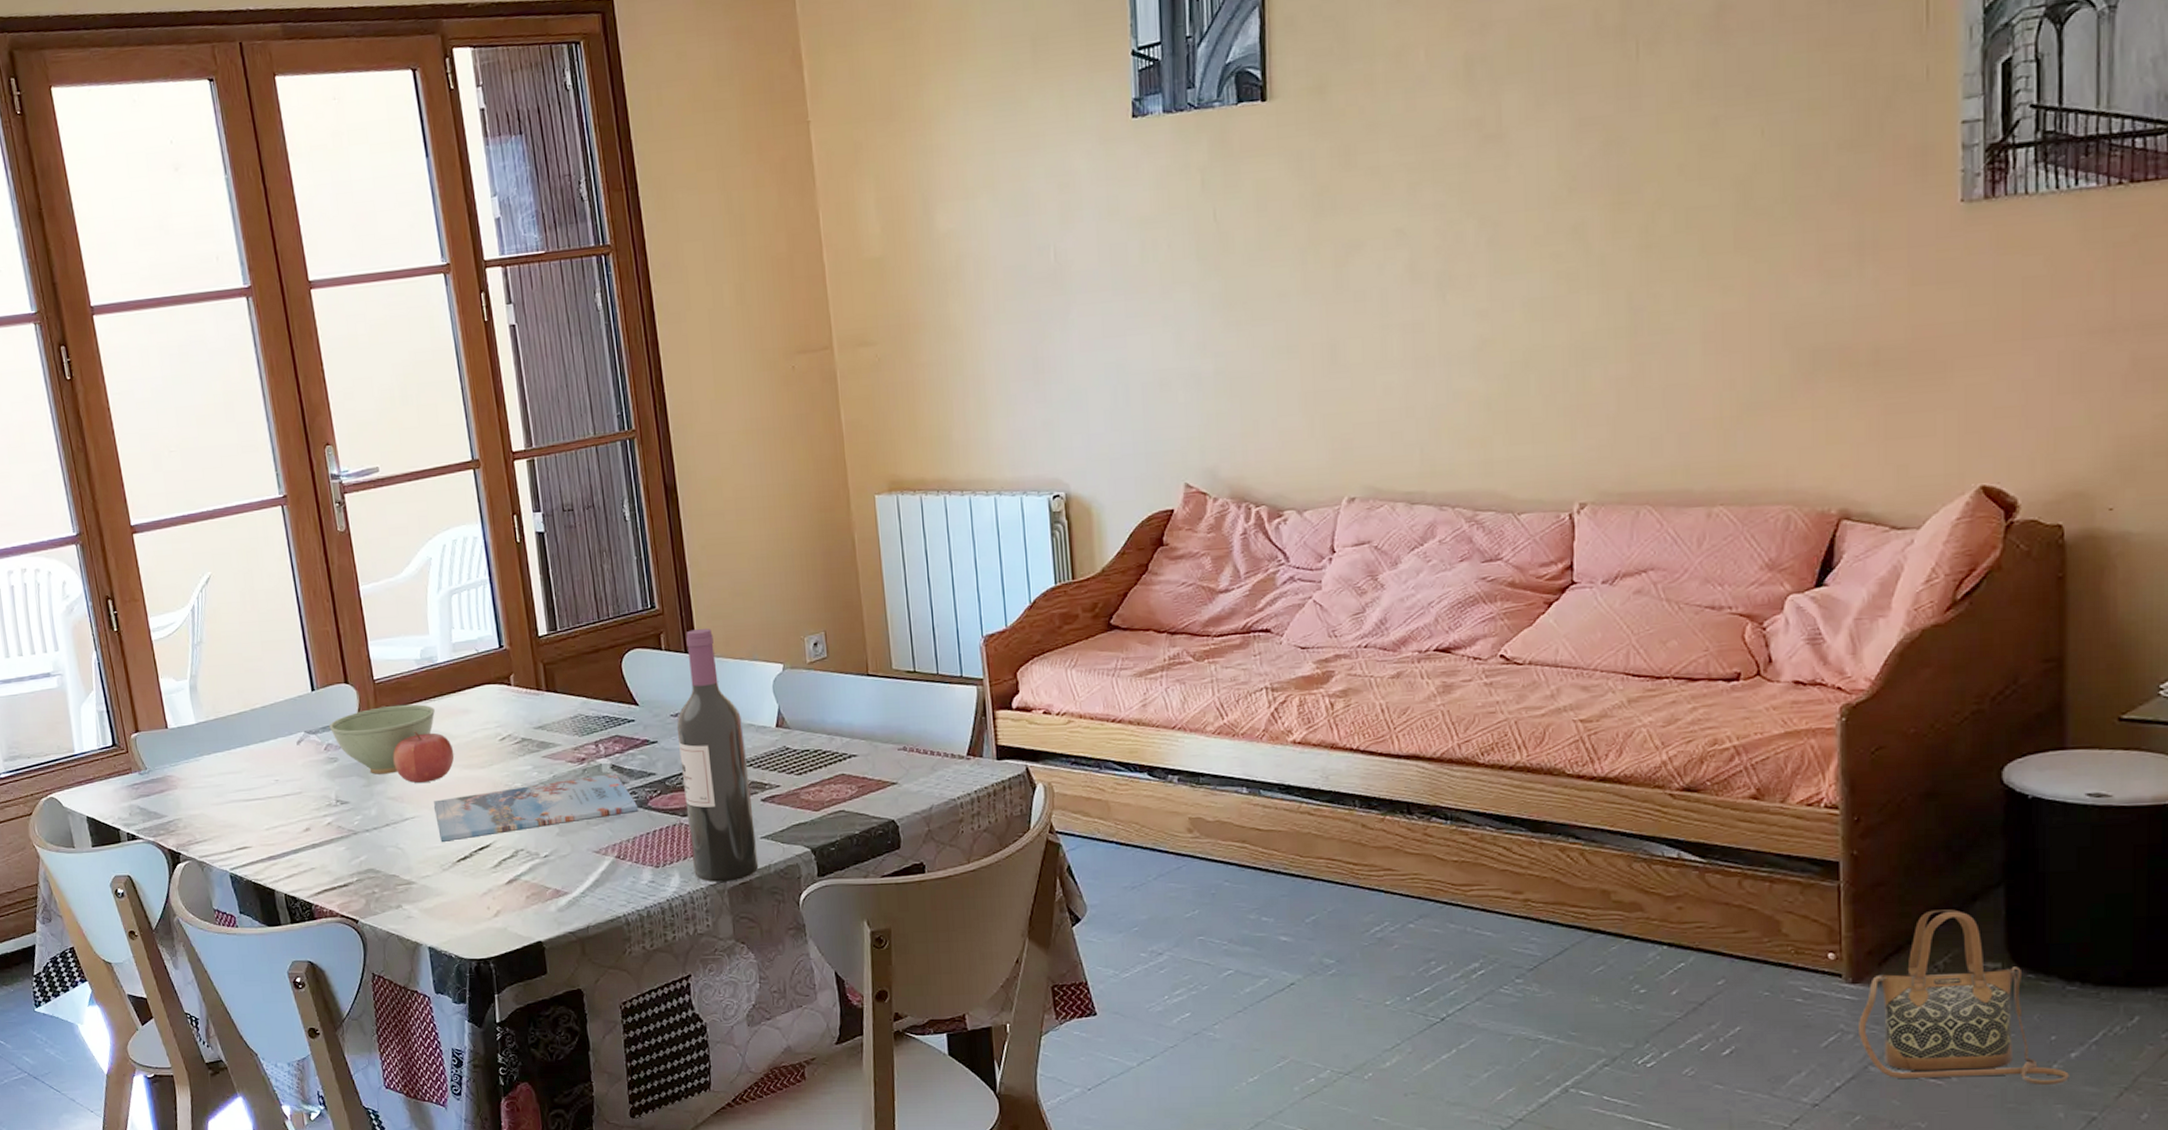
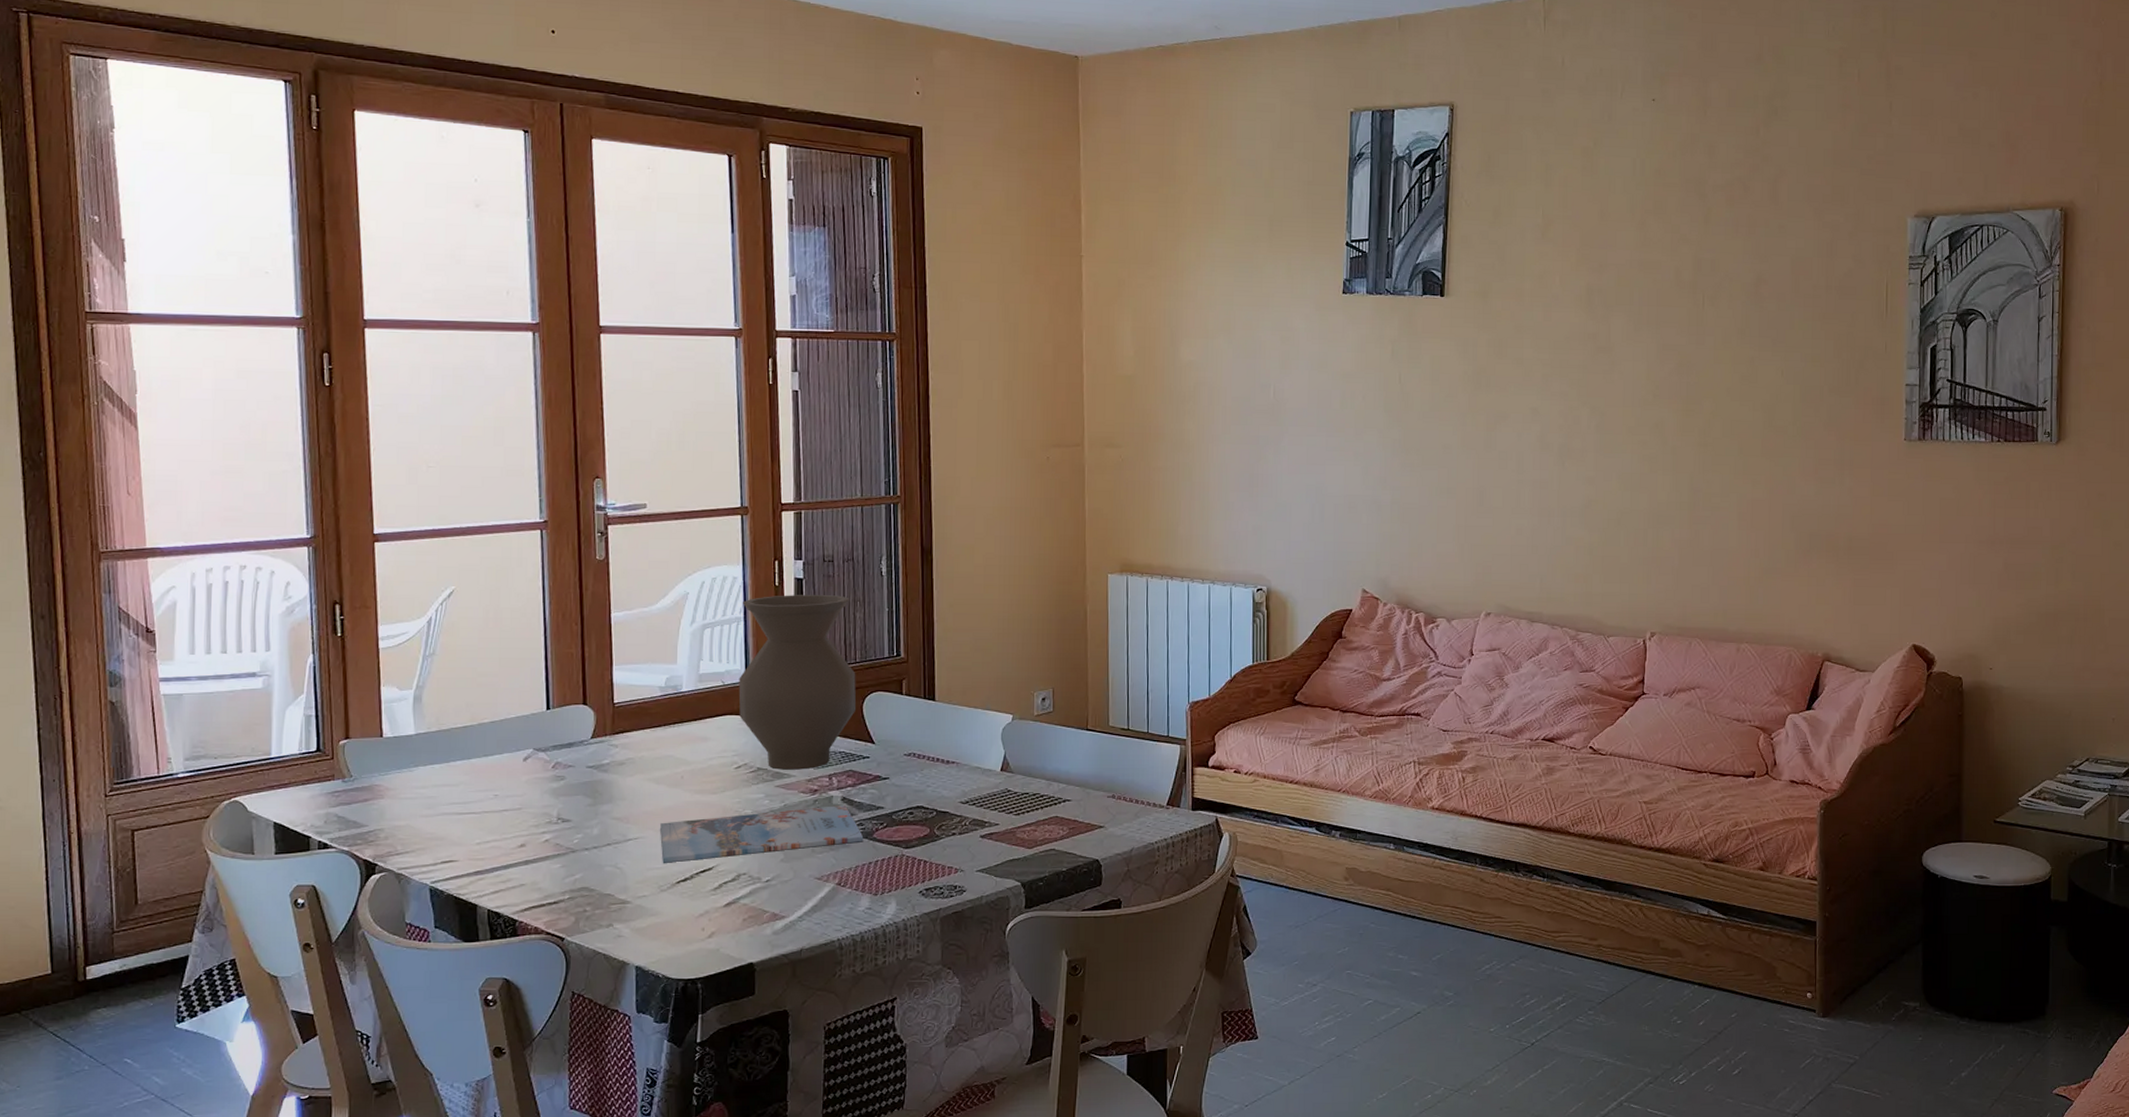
bowl: present [329,704,435,775] -> none [560,728,673,795]
fruit: present [393,731,455,783] -> none [623,755,687,805]
vase: none [486,547,616,739] -> present [738,594,857,770]
wine bottle: present [677,628,759,882] -> none [908,677,972,911]
handbag: present [1857,909,2069,1085] -> none [1825,960,1961,1098]

